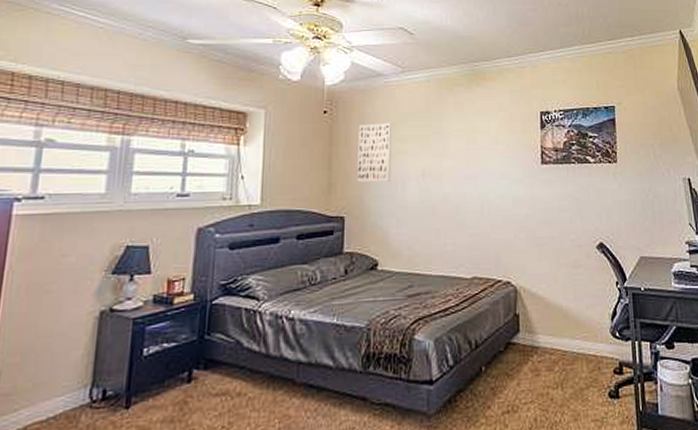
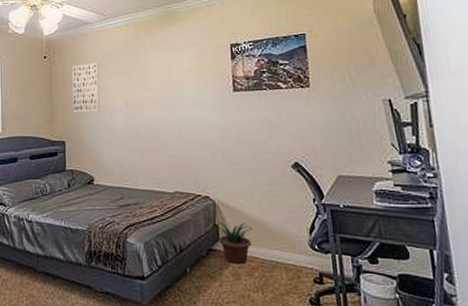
potted plant: none [515,310,555,359] -> present [215,221,252,265]

